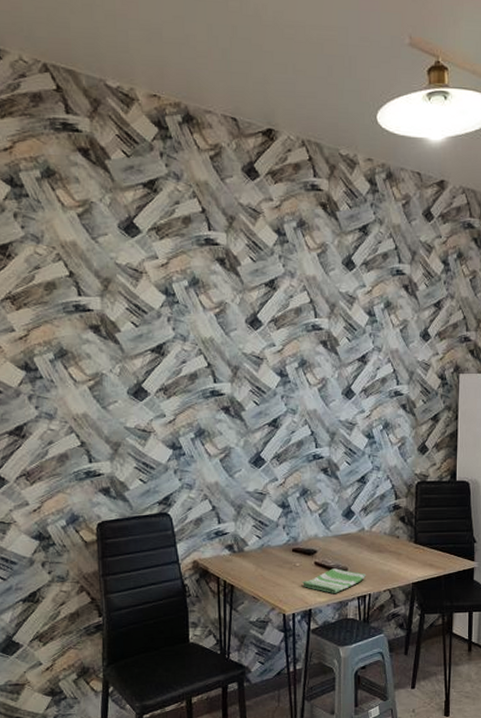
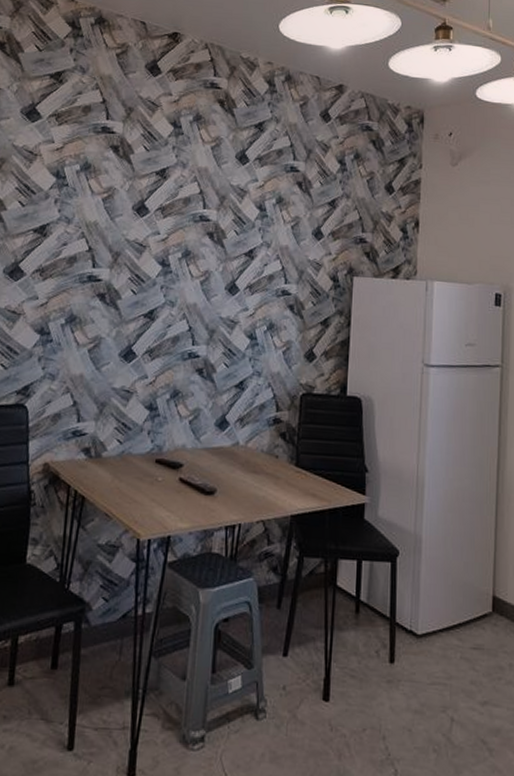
dish towel: present [301,568,366,593] -> none [162,488,237,519]

